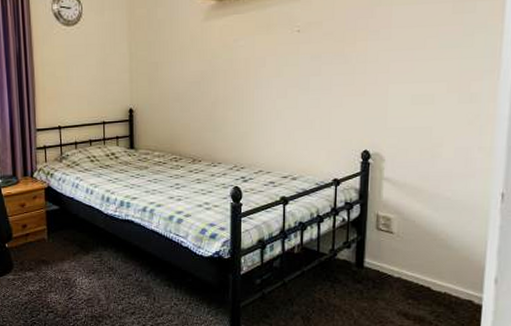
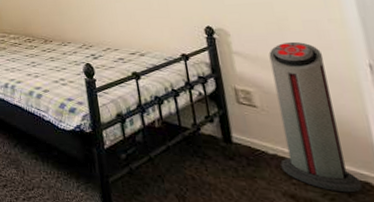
air purifier: none [402,169,466,310] -> present [268,41,363,193]

